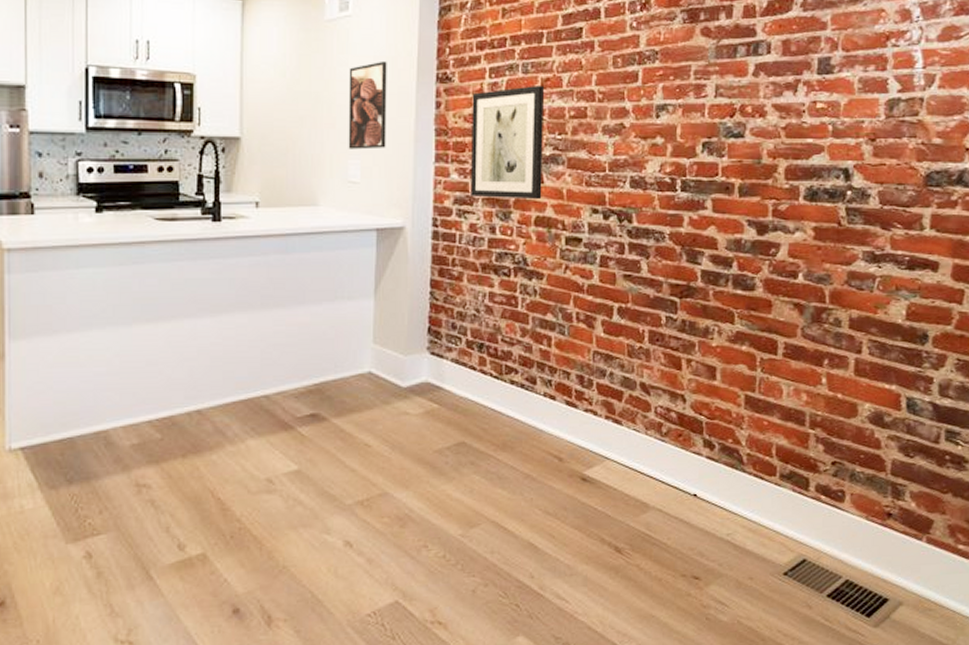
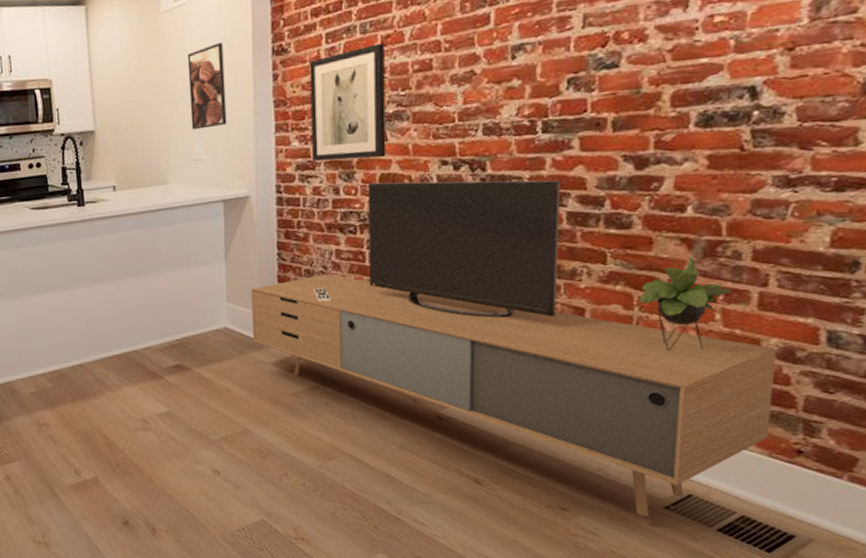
media console: none [399,225,870,584] -> present [251,180,777,516]

